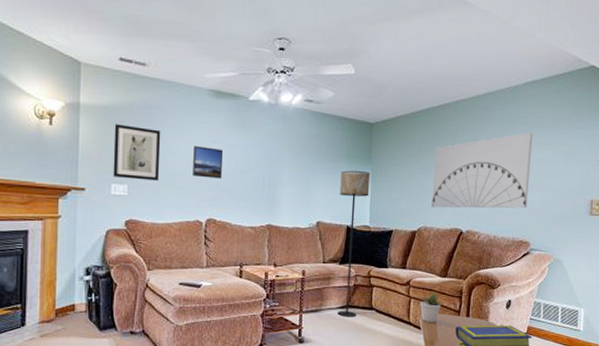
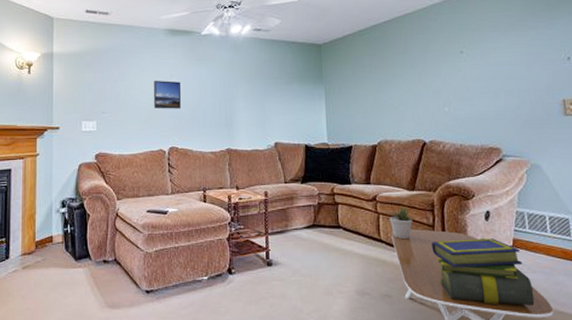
wall art: present [113,124,161,181] -> none [83,67,124,116]
floor lamp: present [337,170,370,317] -> none [294,90,325,237]
wall art: present [431,132,533,209] -> none [386,37,492,120]

